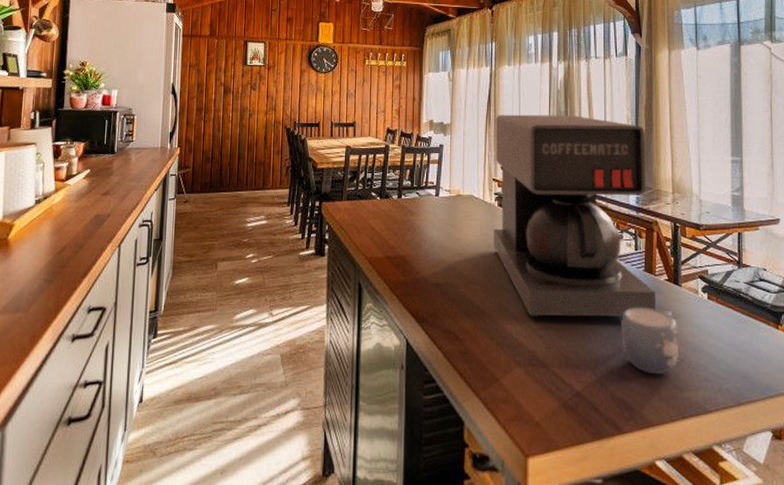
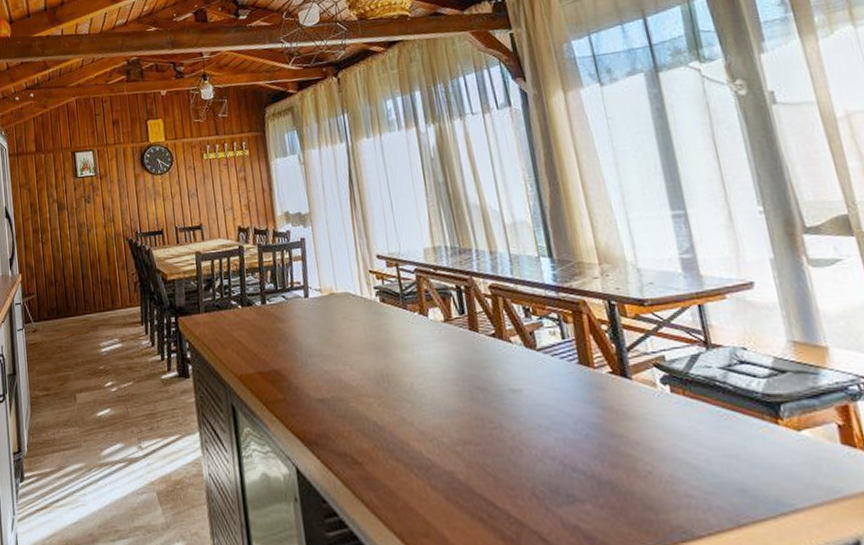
coffee maker: present [493,114,657,318] -> none [361,185,604,431]
mug: present [620,307,680,375] -> none [556,409,645,493]

